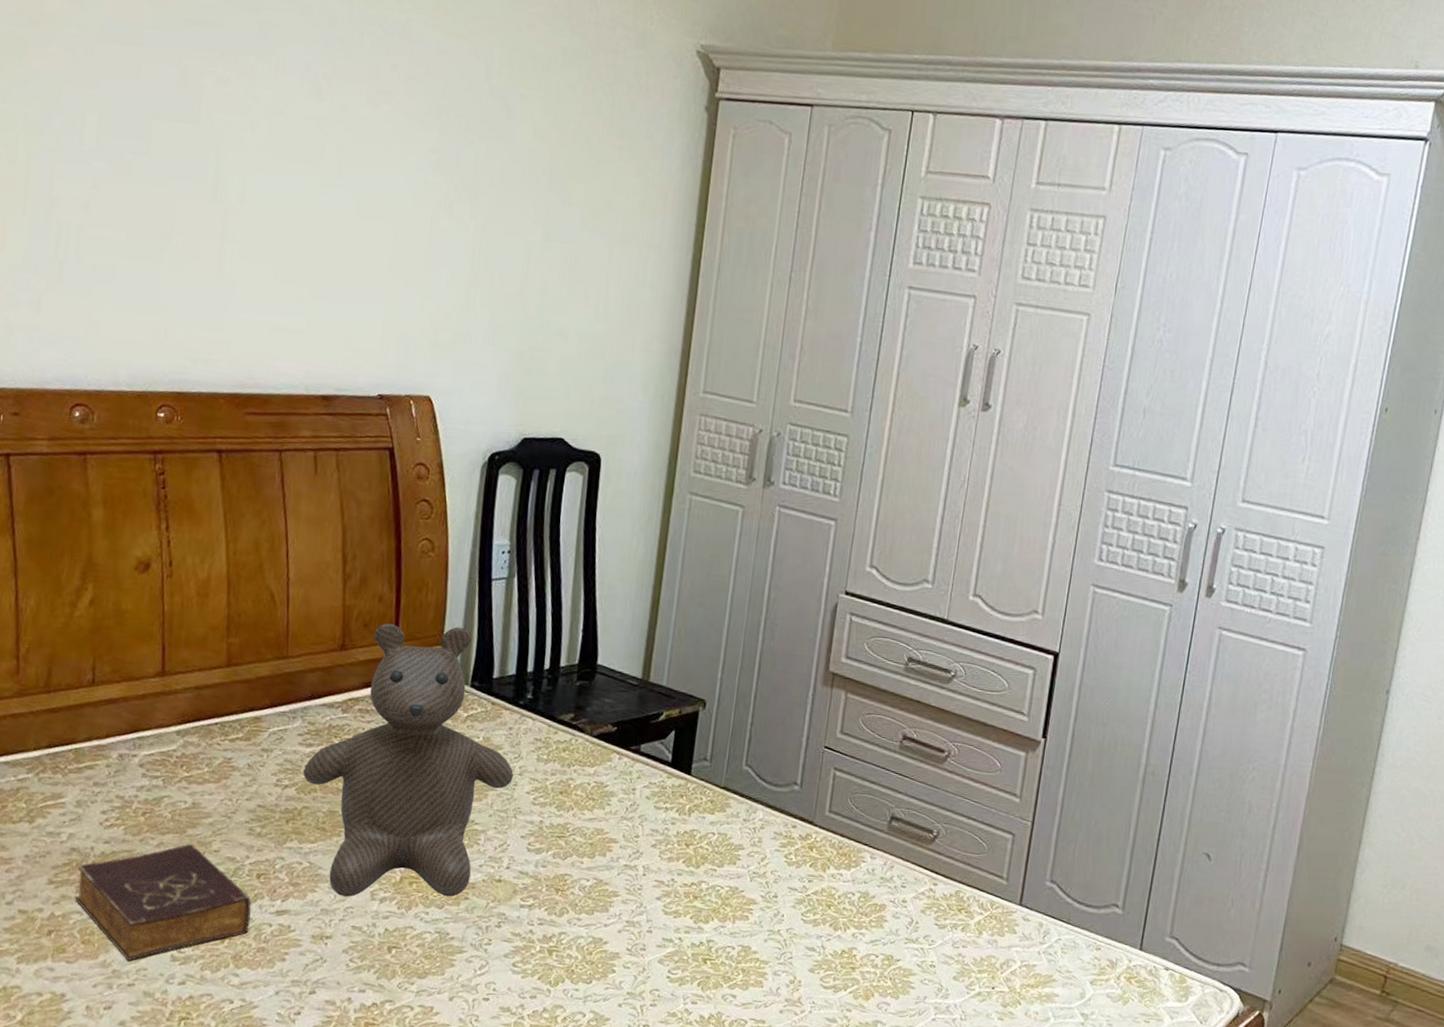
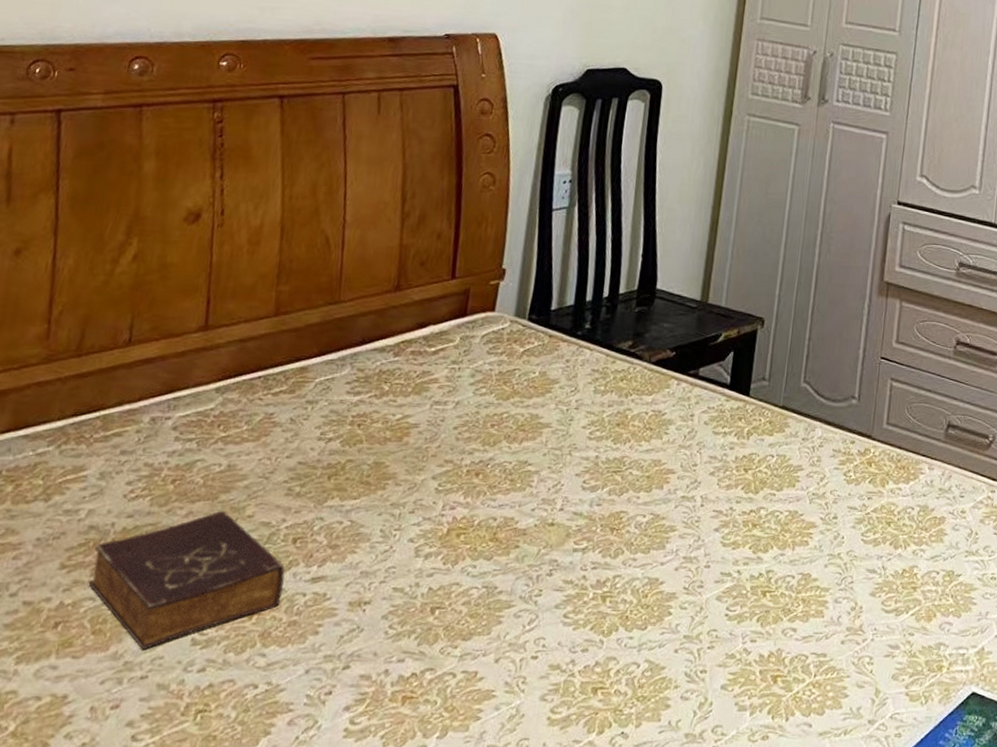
teddy bear: present [303,623,514,897] -> none [349,260,570,556]

